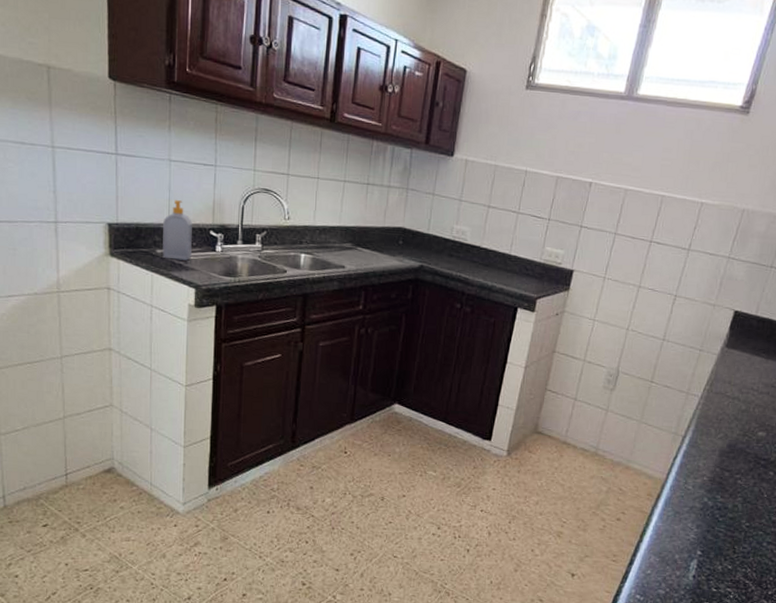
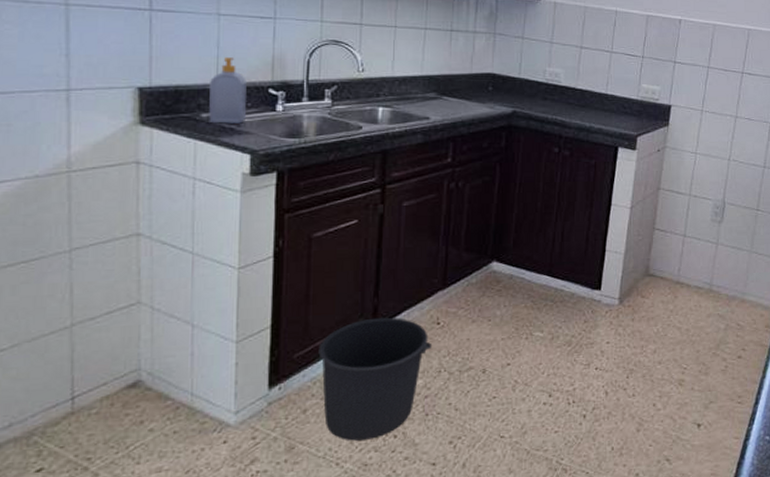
bucket: none [247,440,340,542] -> present [318,317,432,441]

